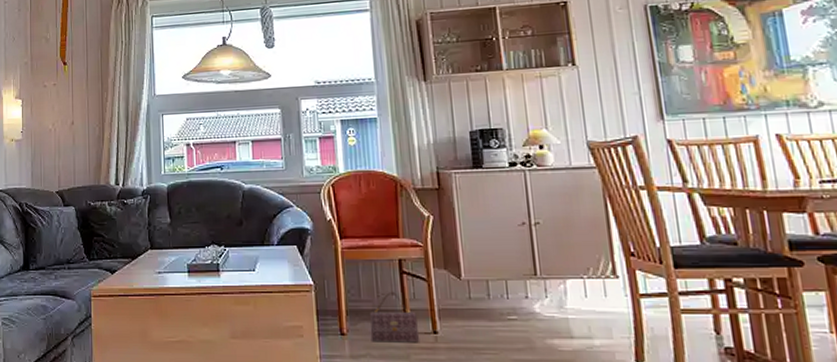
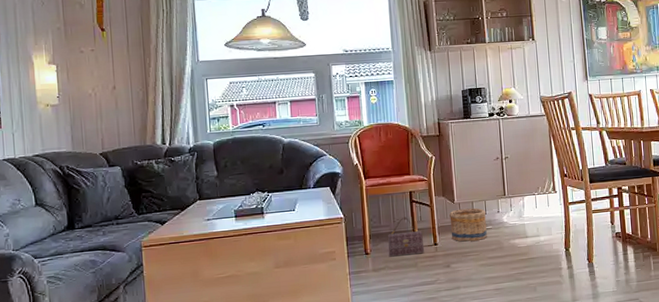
basket: none [454,288,510,334] -> present [449,208,487,242]

